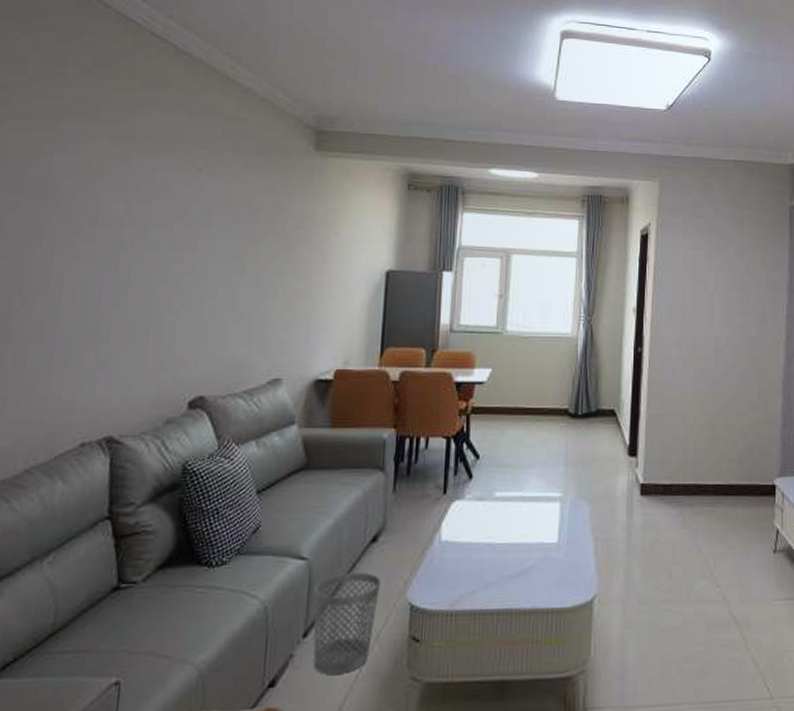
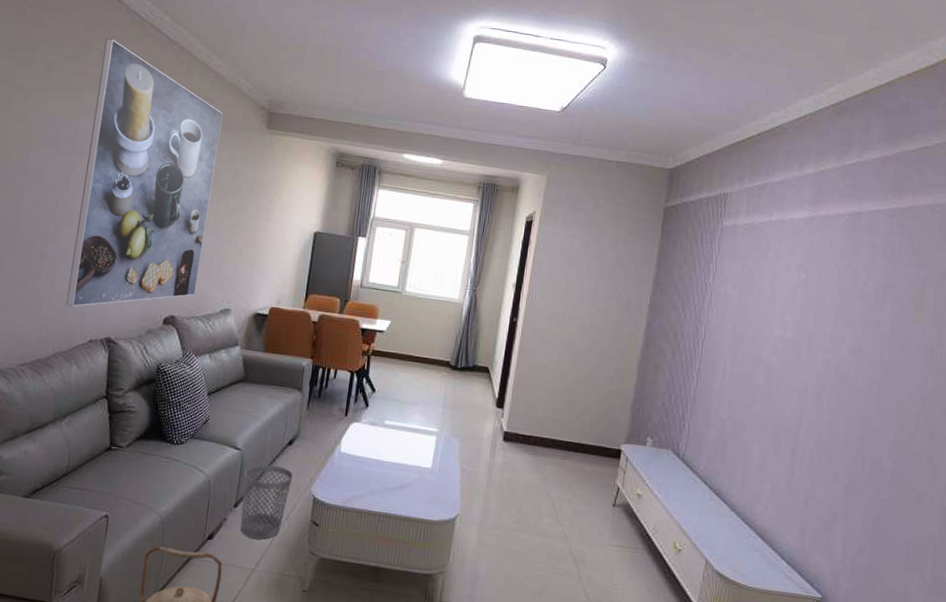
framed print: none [43,50,256,401] -> present [66,38,223,307]

